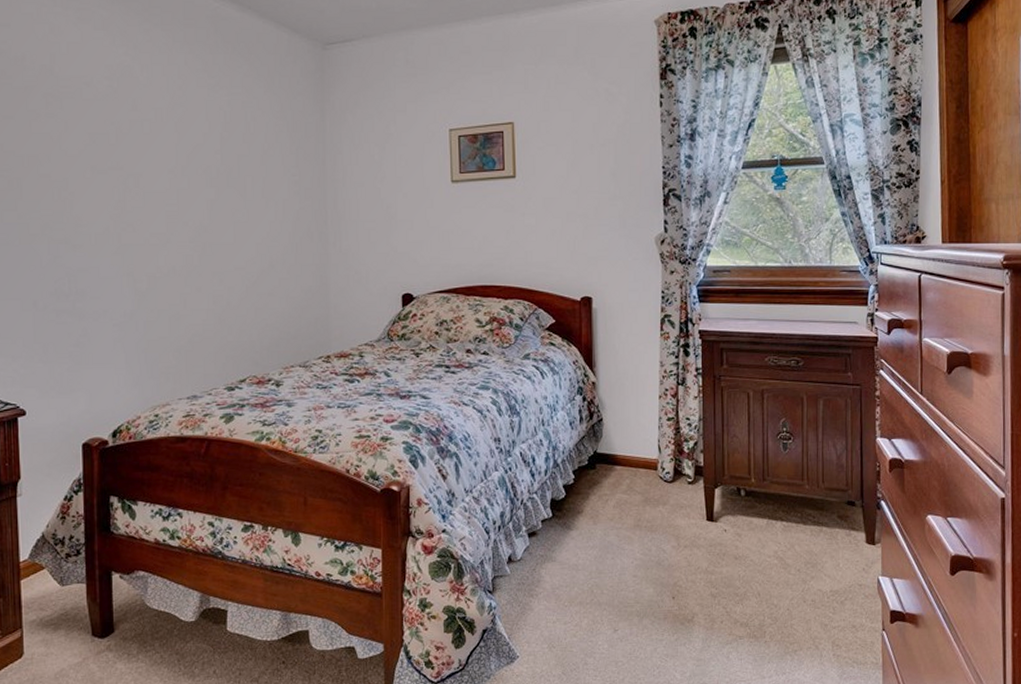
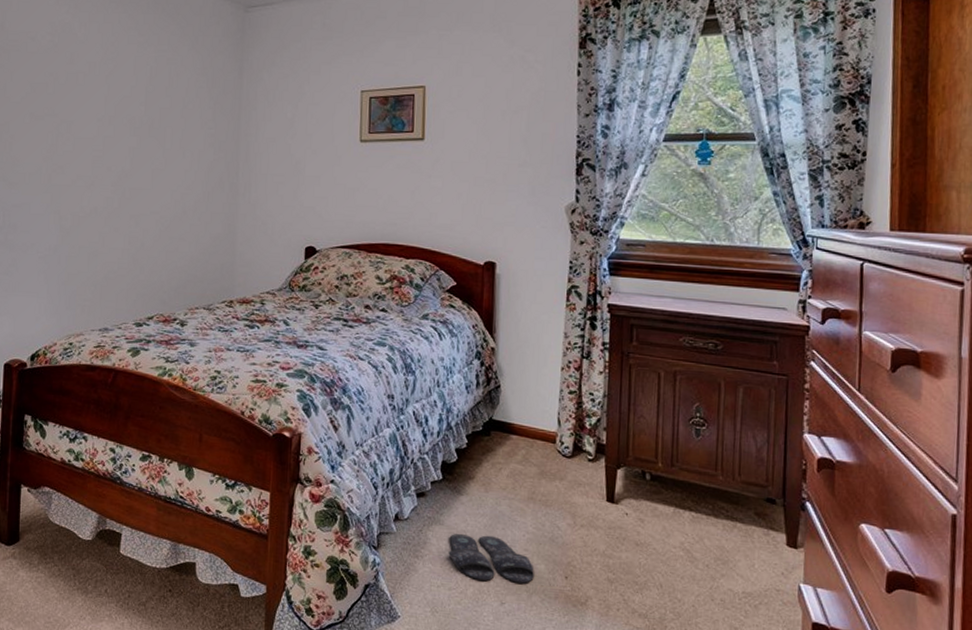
slippers: none [562,566,644,612] -> present [448,534,534,585]

